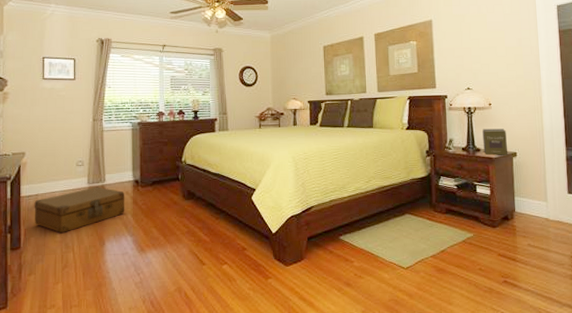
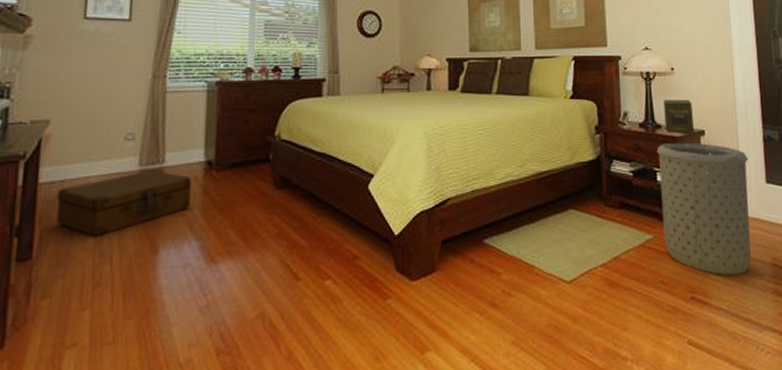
laundry basket: none [476,162,554,264] -> present [656,142,751,275]

